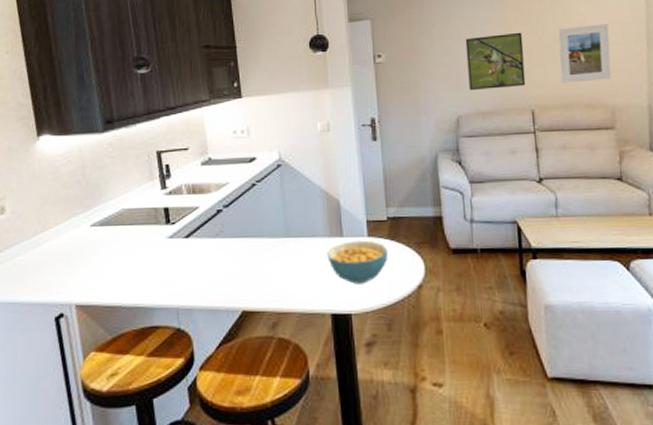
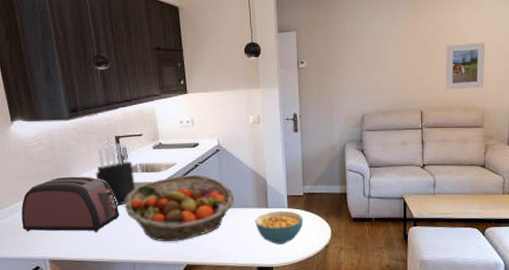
toaster: none [45,200,161,270] -> present [22,176,120,232]
knife block: none [132,159,179,236] -> present [95,143,135,206]
fruit basket: none [167,195,300,281] -> present [125,174,234,241]
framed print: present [465,32,526,90] -> none [372,47,418,93]

